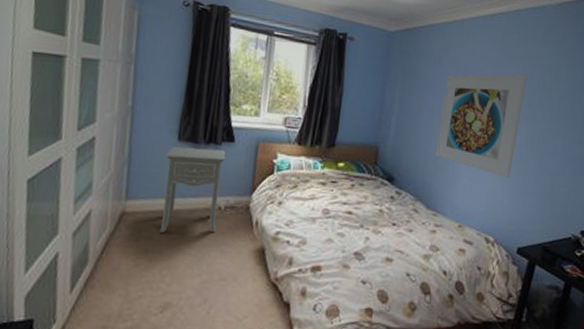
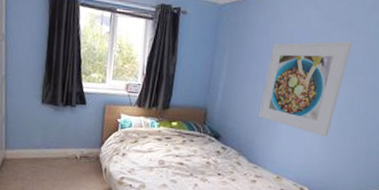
nightstand: present [159,147,226,233] -> none [31,108,80,176]

